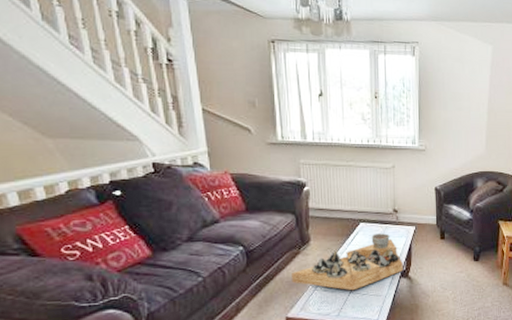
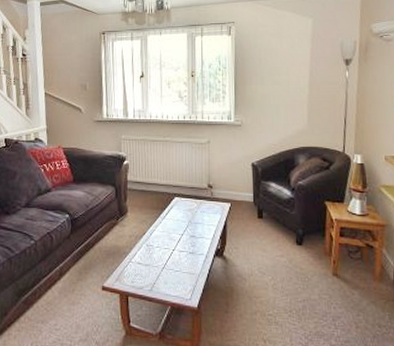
decorative tray: present [292,233,404,291] -> none [109,209,219,266]

